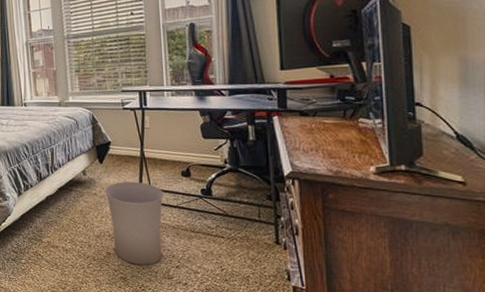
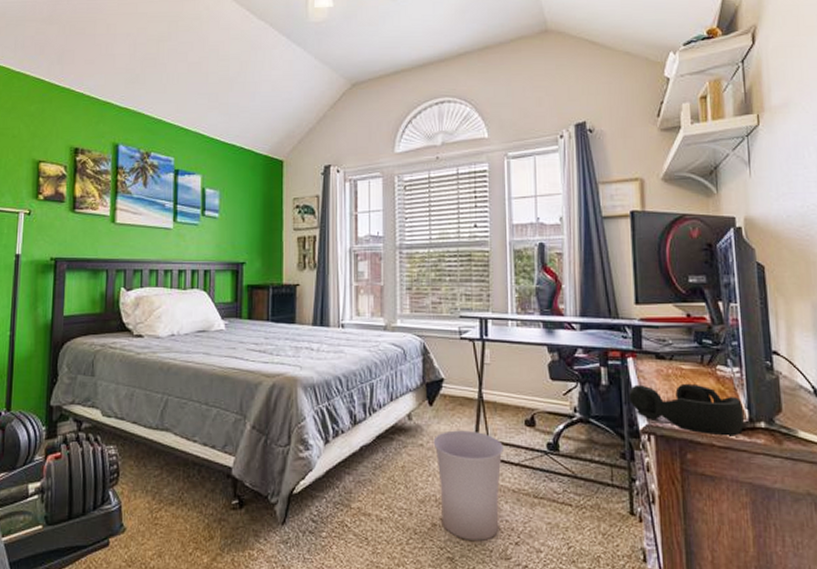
headphones: none [274,135,386,179] -> present [629,383,745,436]

